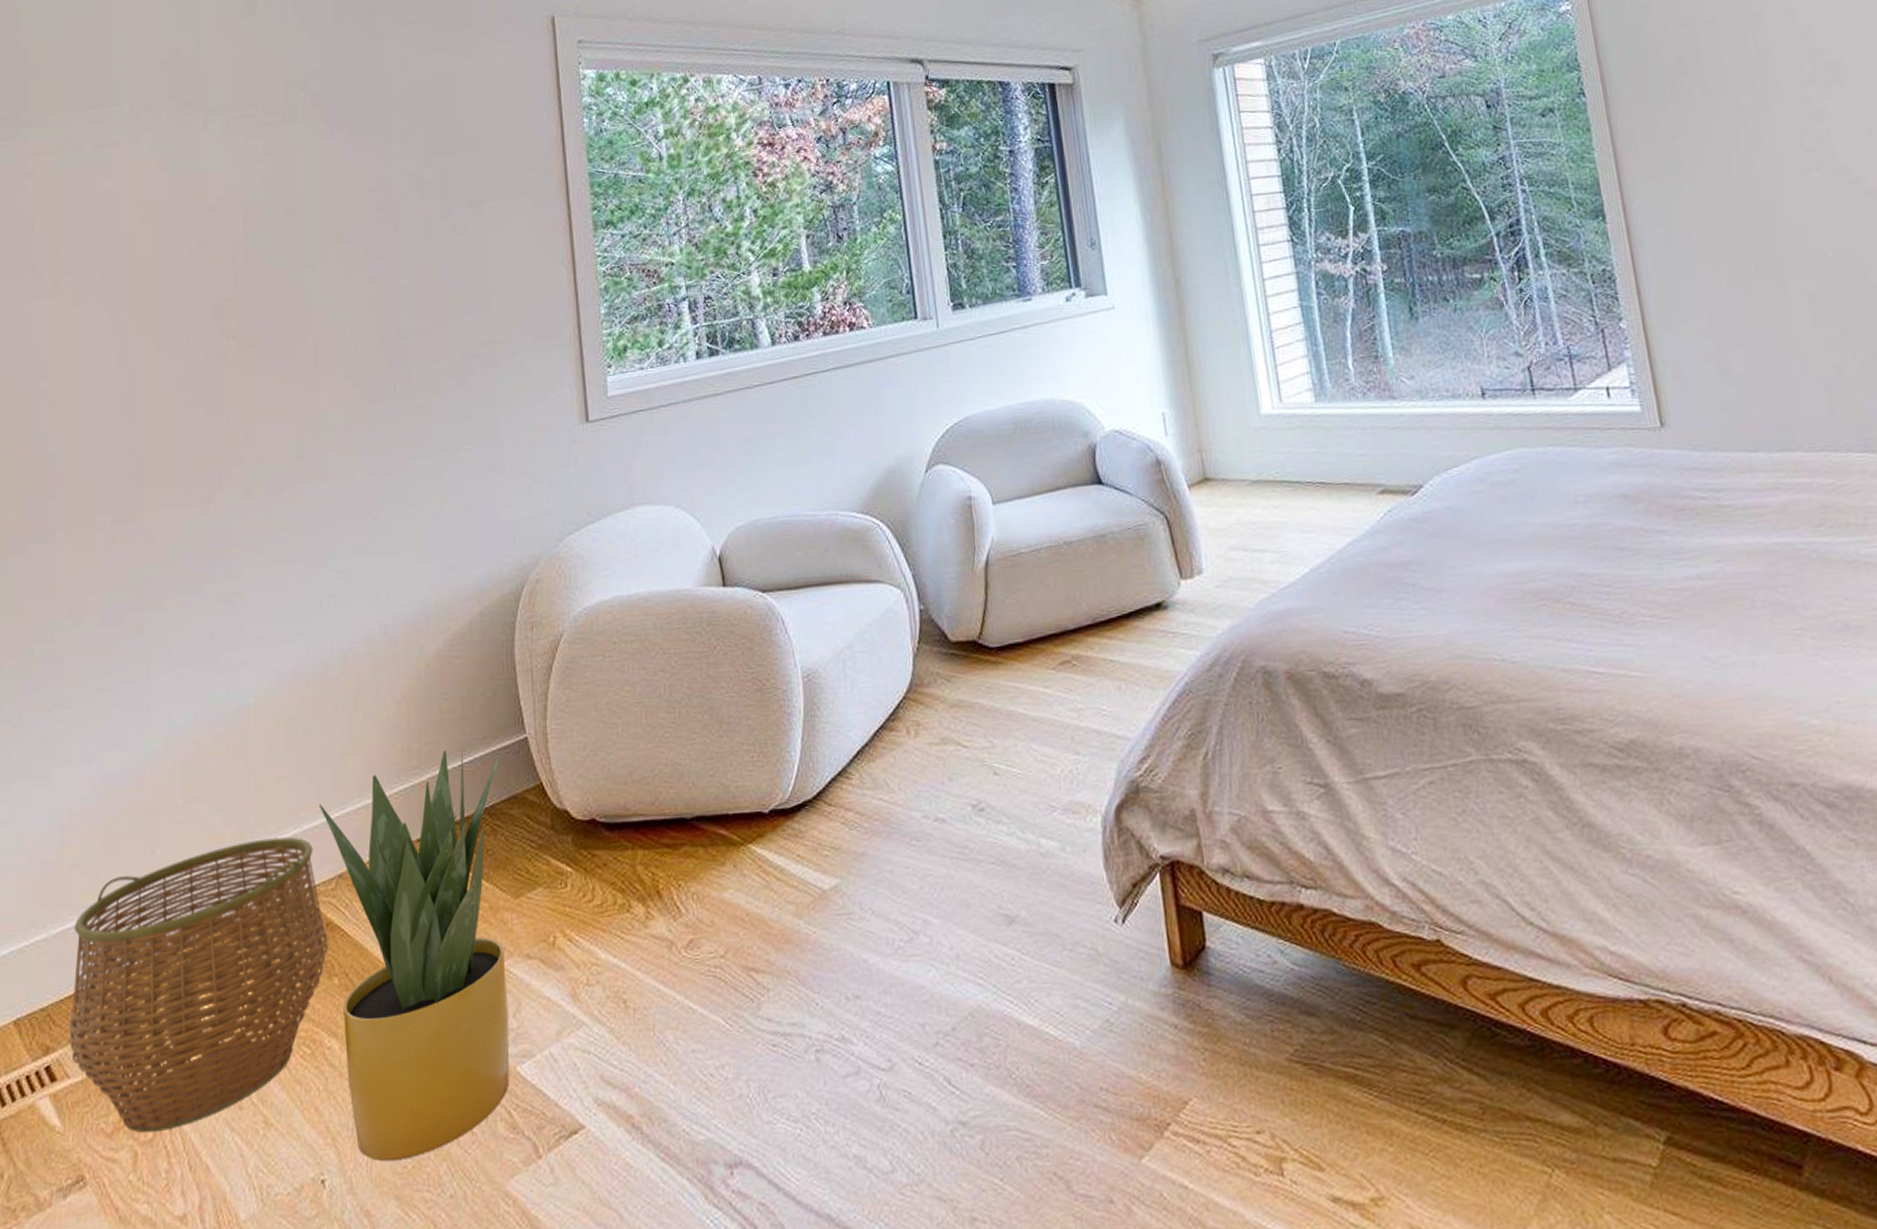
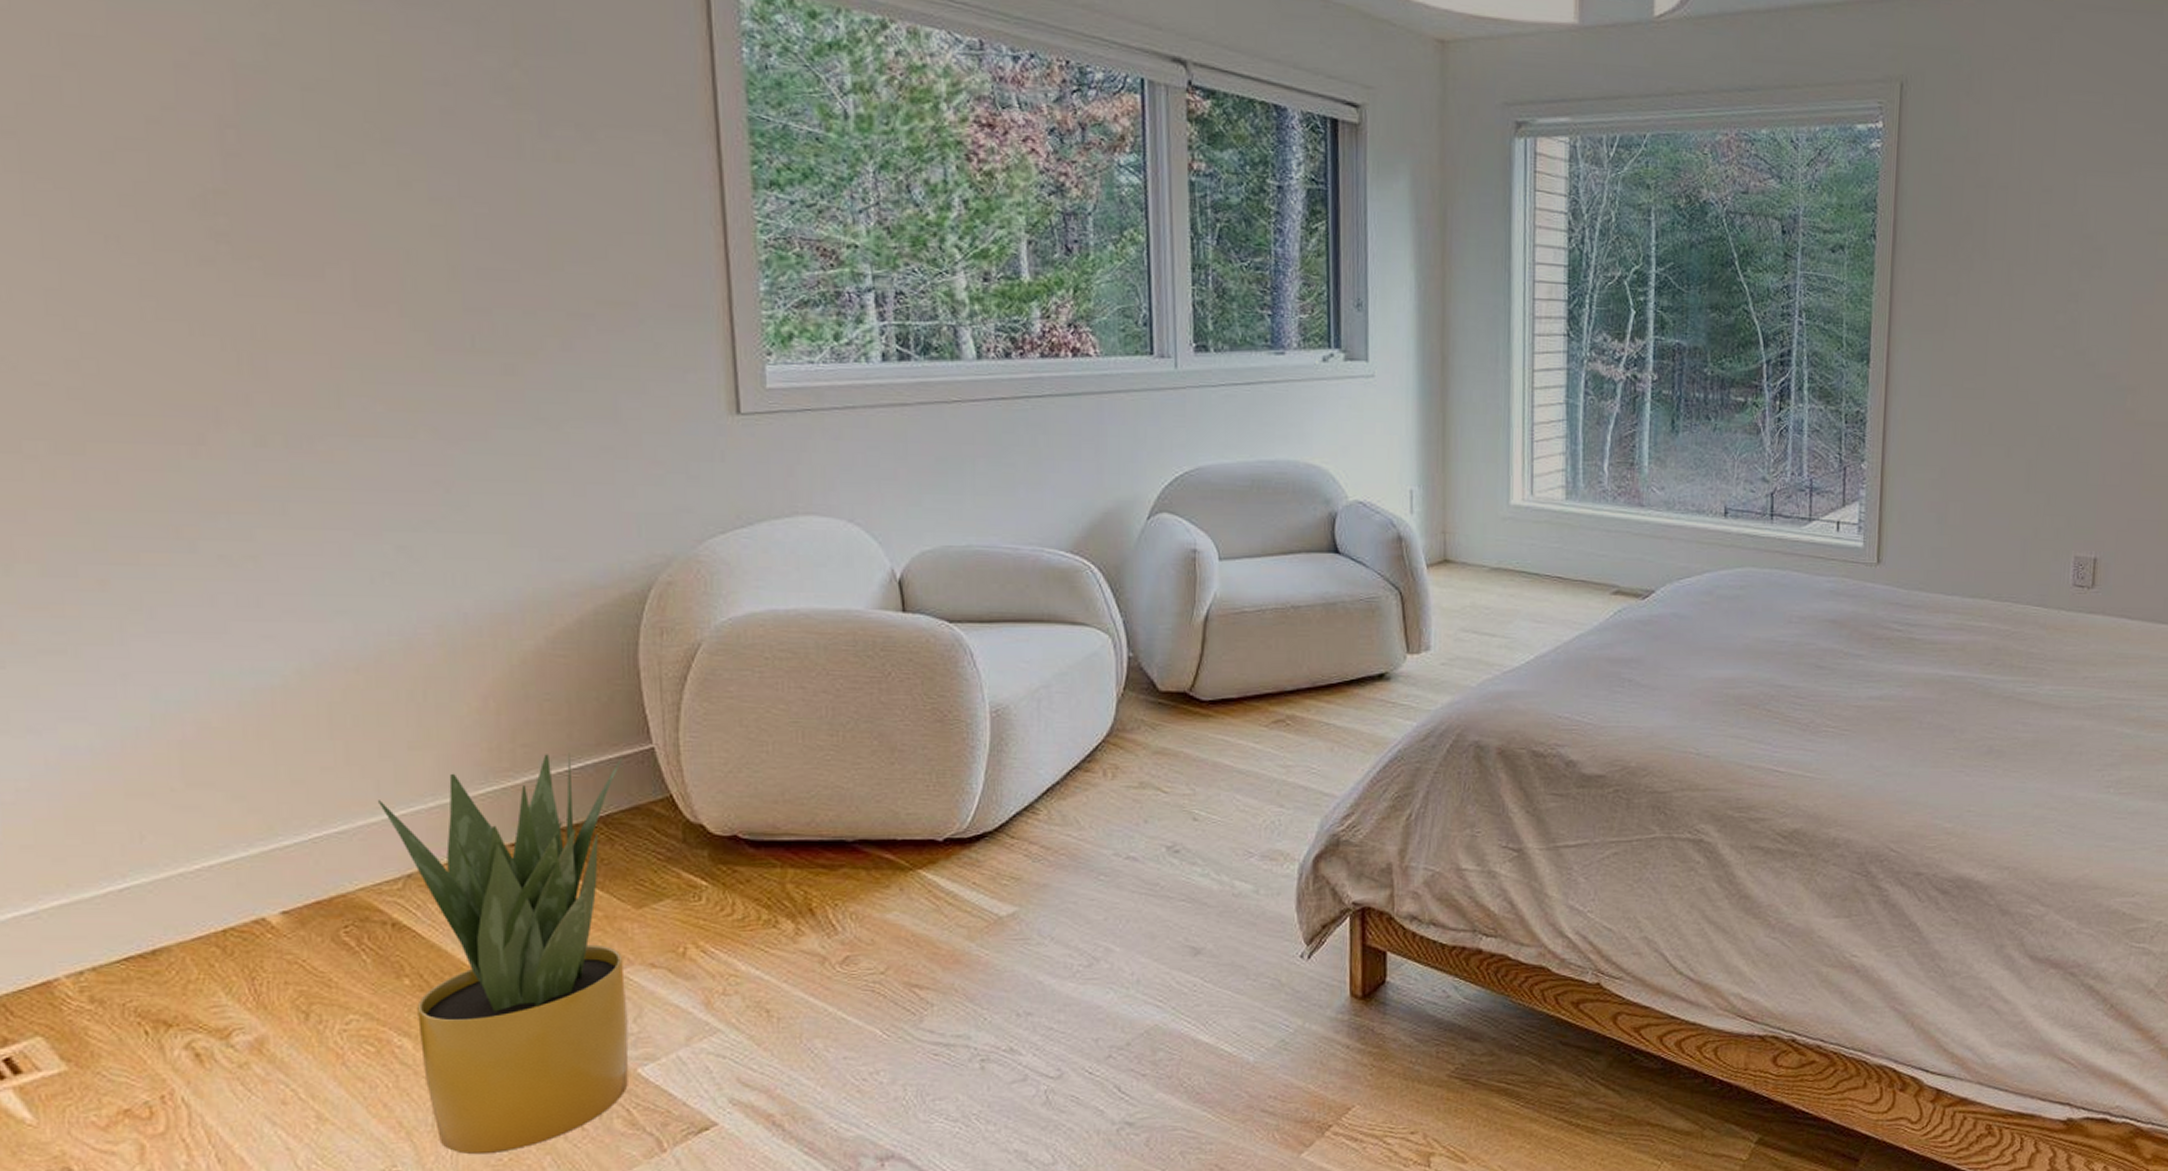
basket: present [68,837,329,1132] -> none [32,832,396,1125]

